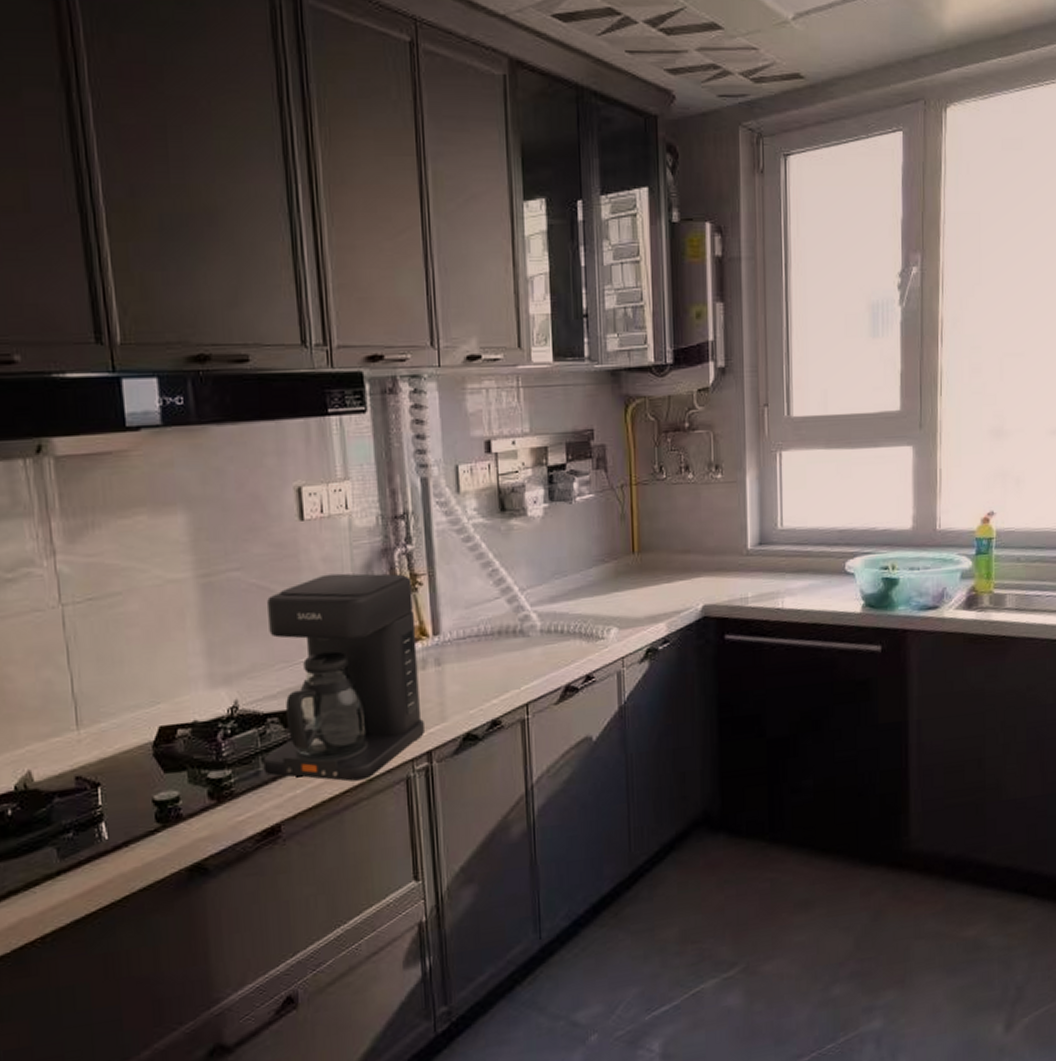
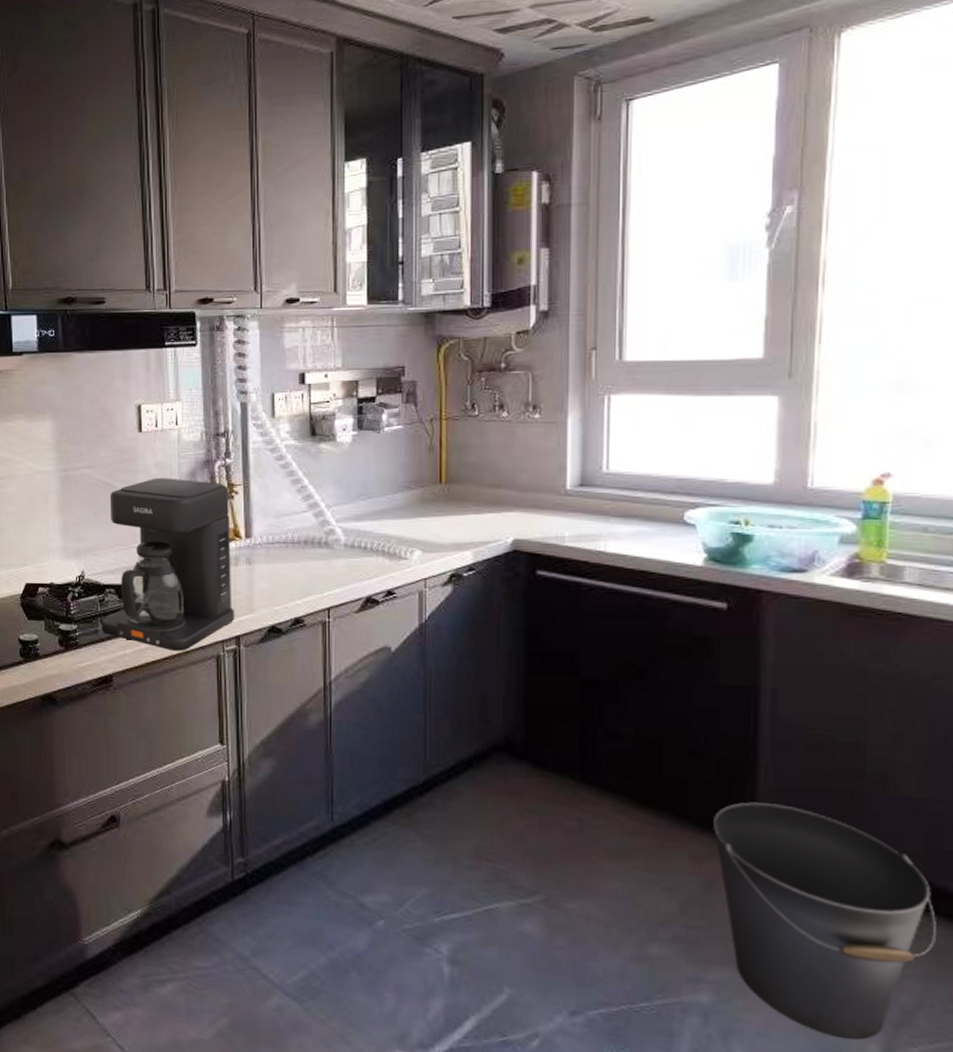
bucket: none [877,826,1036,1027] -> present [712,802,936,1040]

